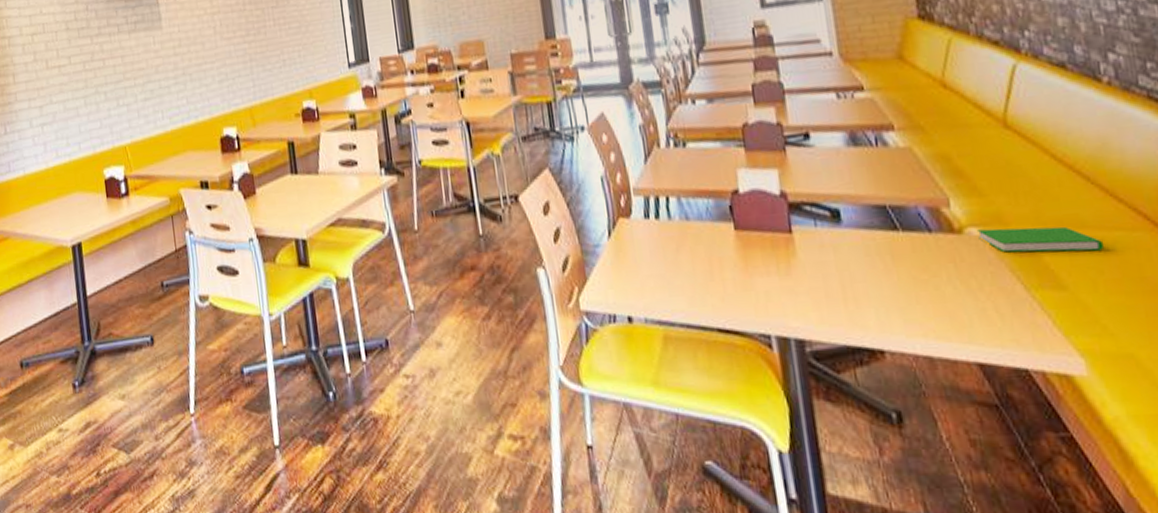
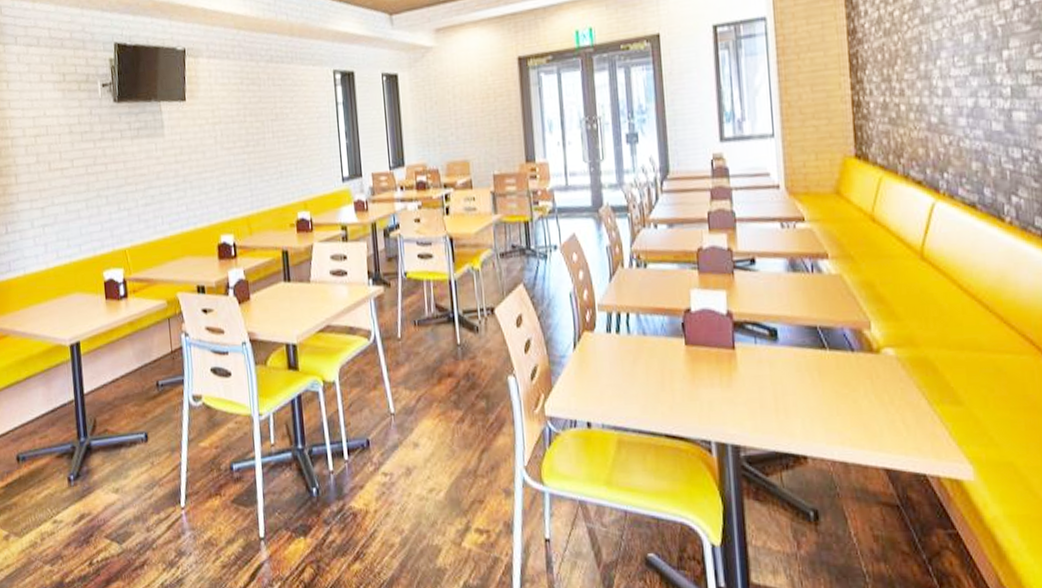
book: present [978,226,1105,253] -> none [892,349,997,372]

